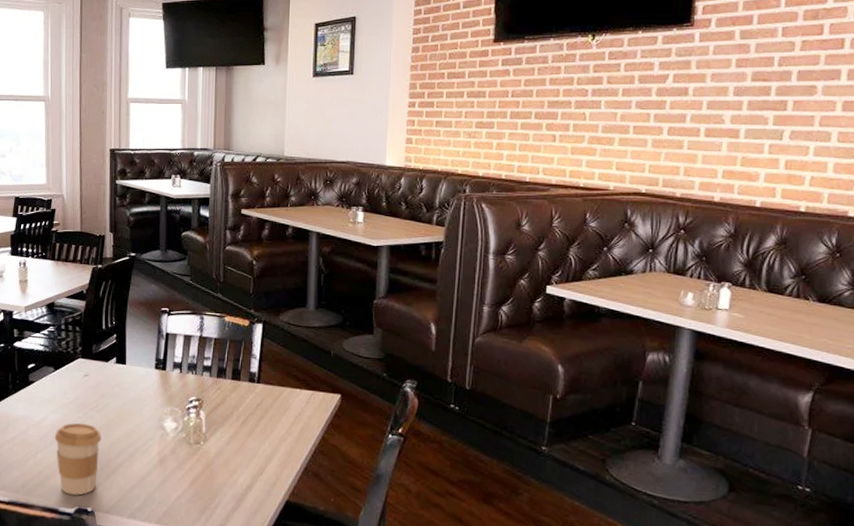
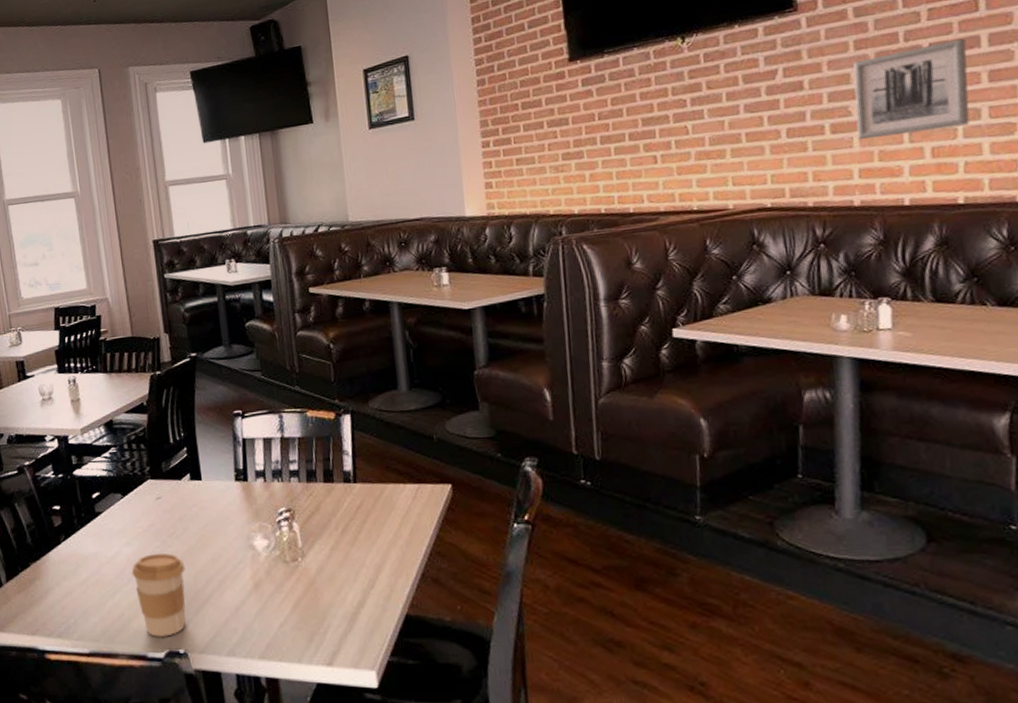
wall art: none [725,70,829,146] -> present [853,38,970,140]

